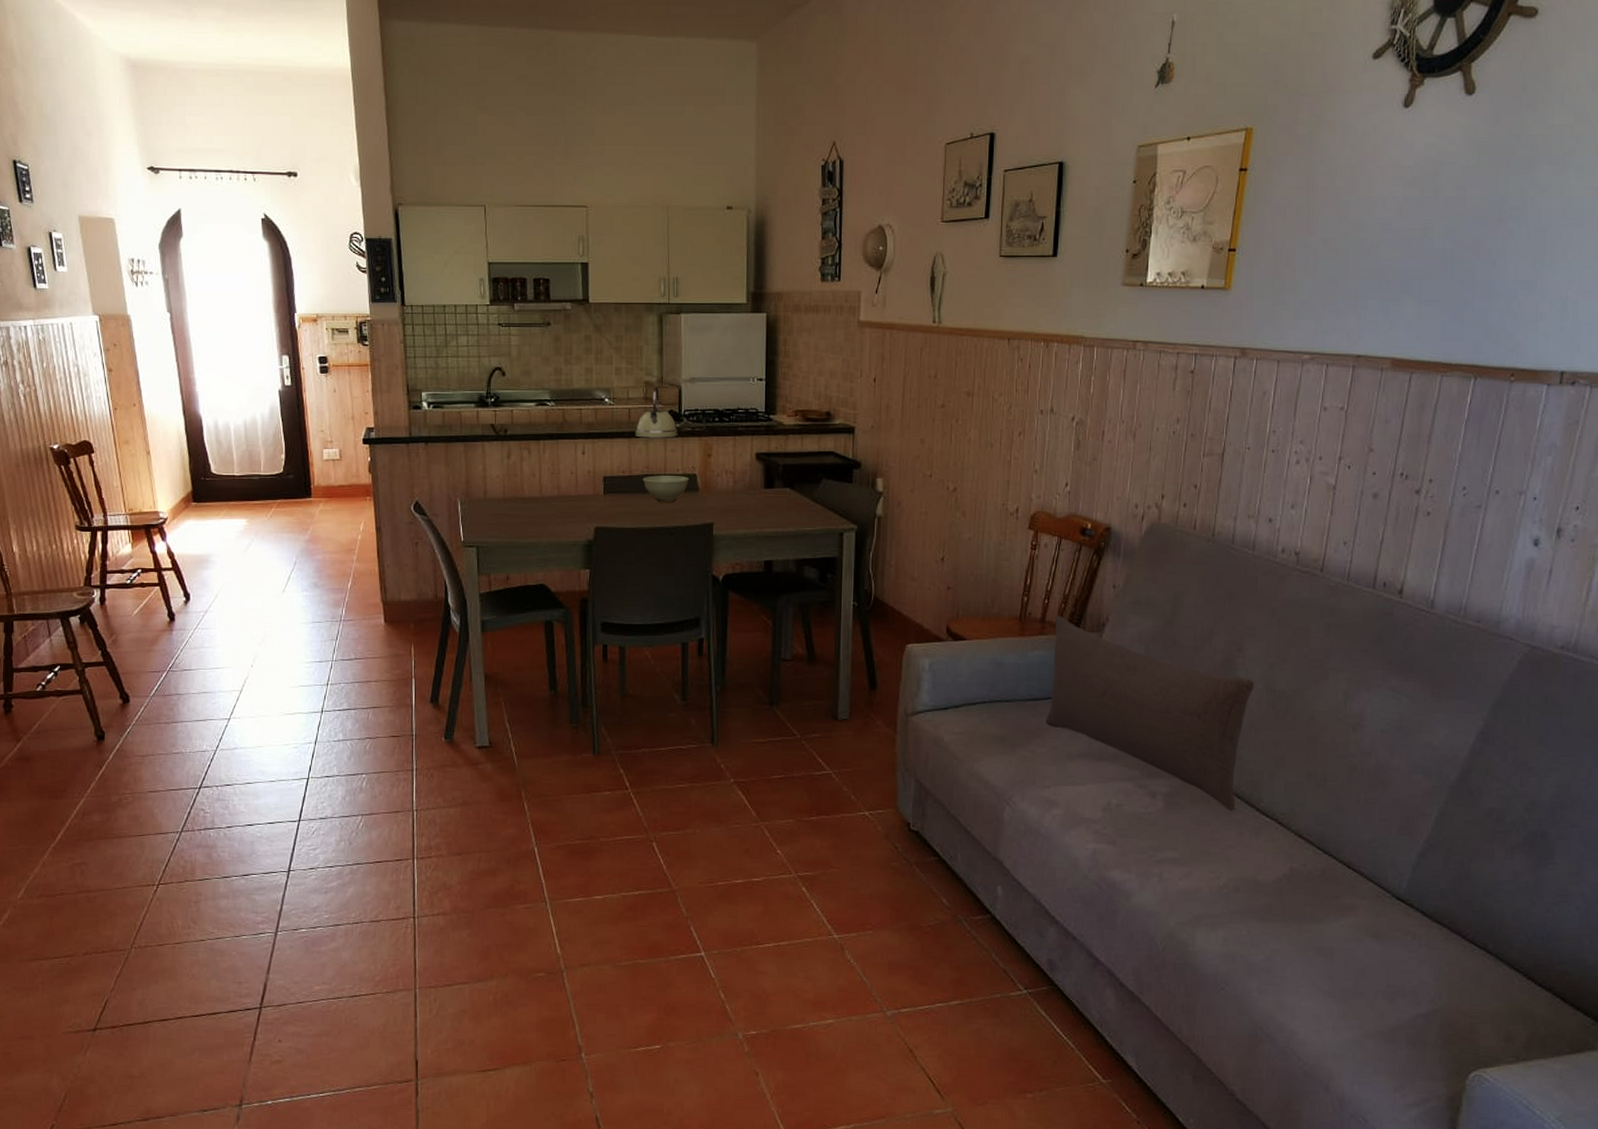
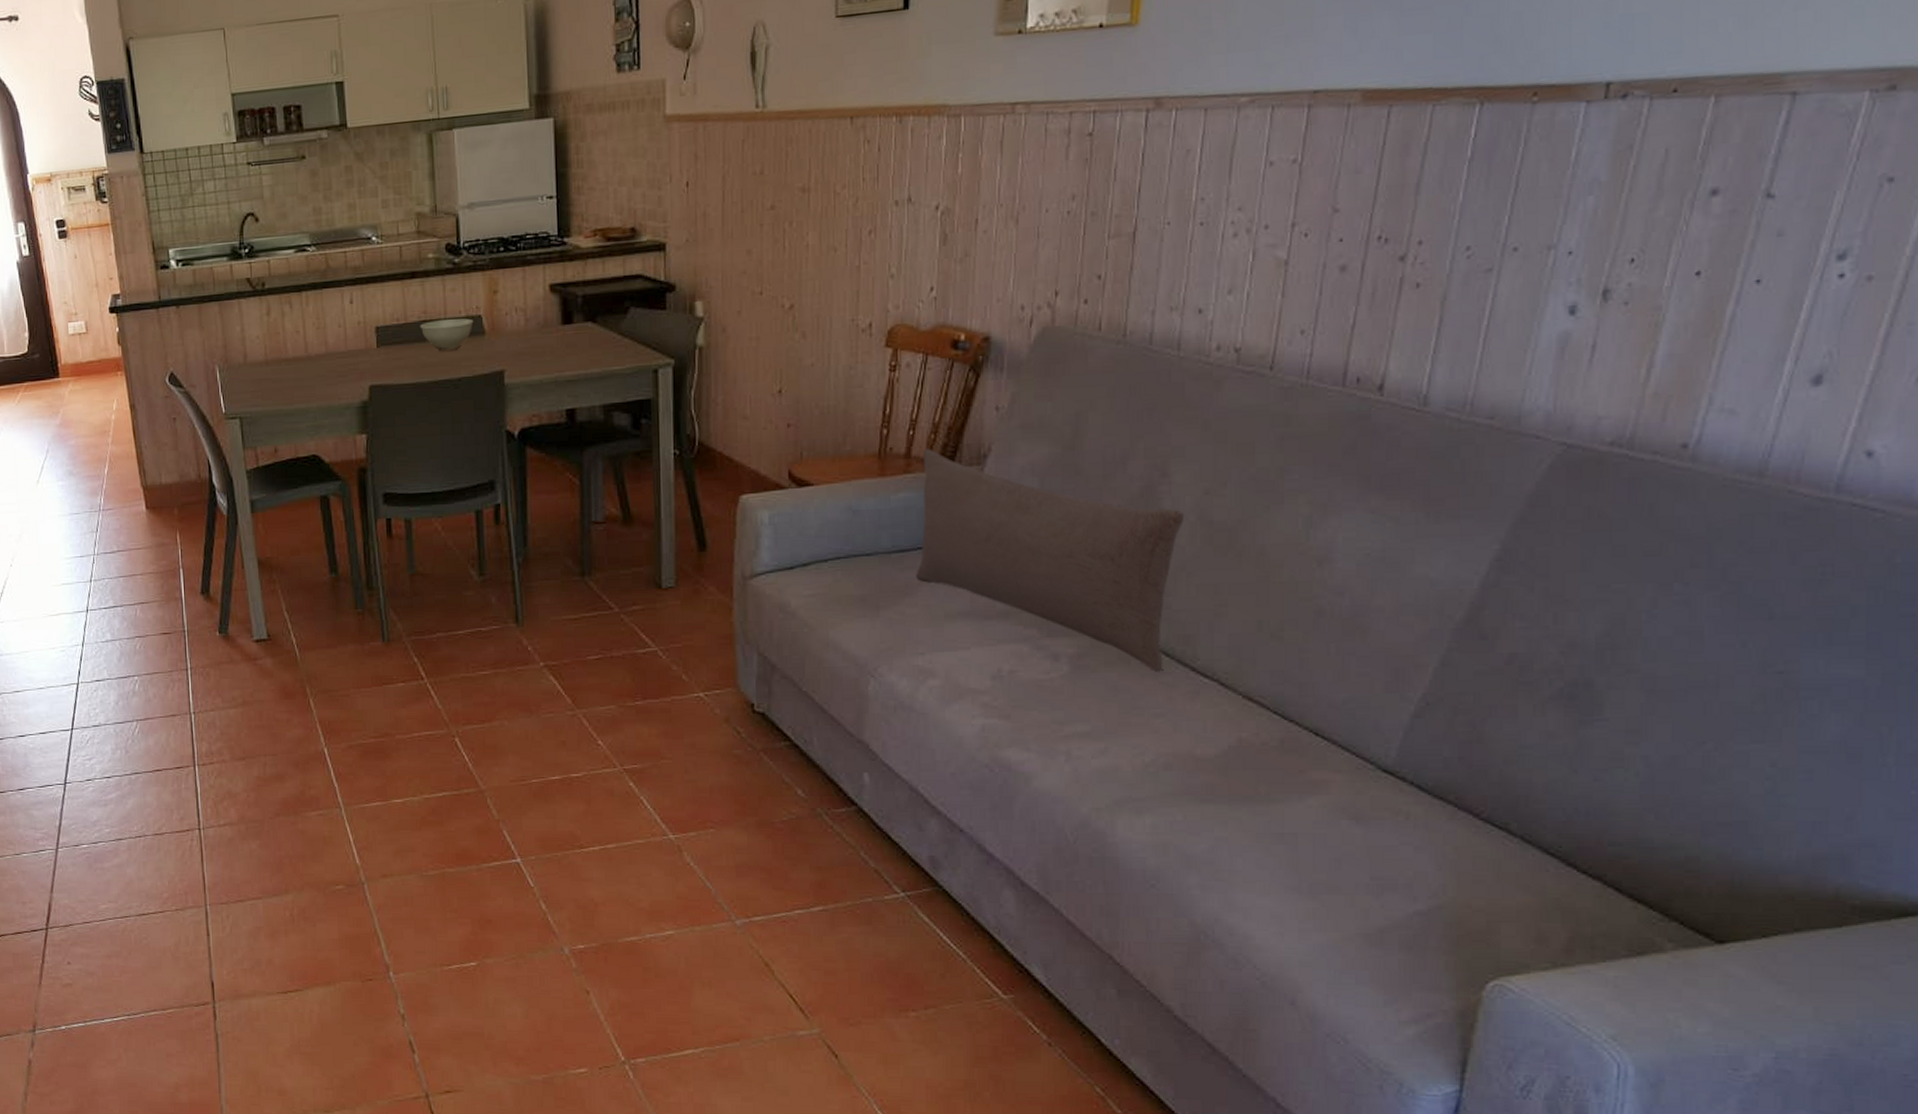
kettle: present [634,384,678,438] -> none [408,215,458,279]

